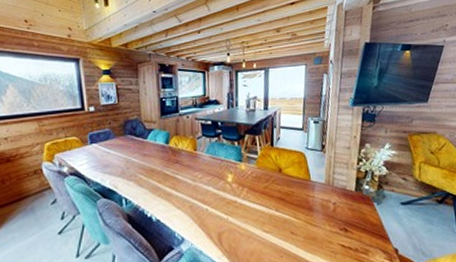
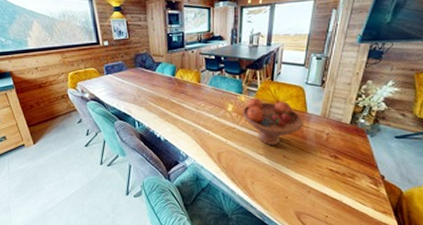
fruit bowl: none [242,166,309,221] -> present [242,98,303,146]

